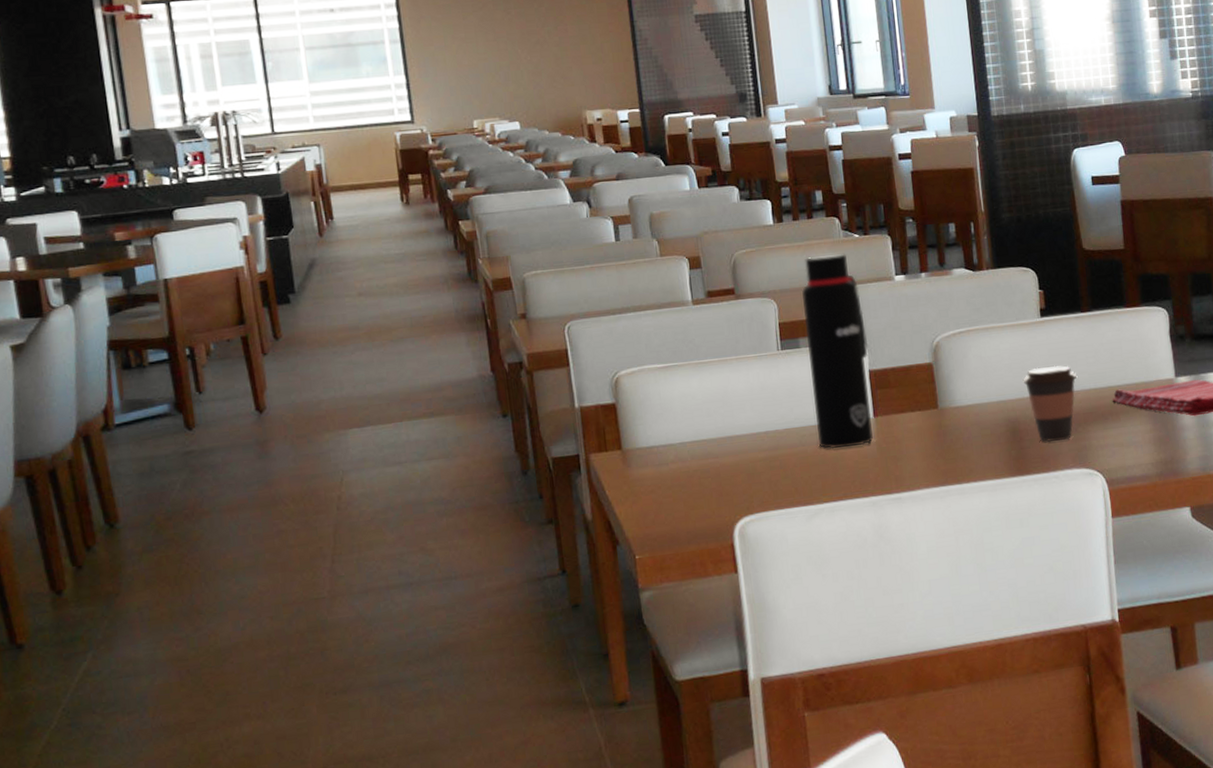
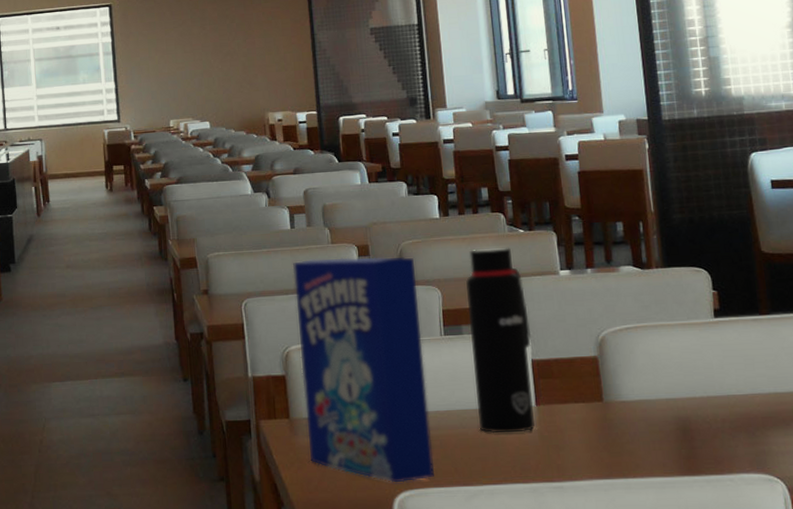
cereal box: none [620,267,775,509] -> present [293,256,434,483]
coffee cup: present [1023,365,1078,443] -> none [694,367,755,444]

